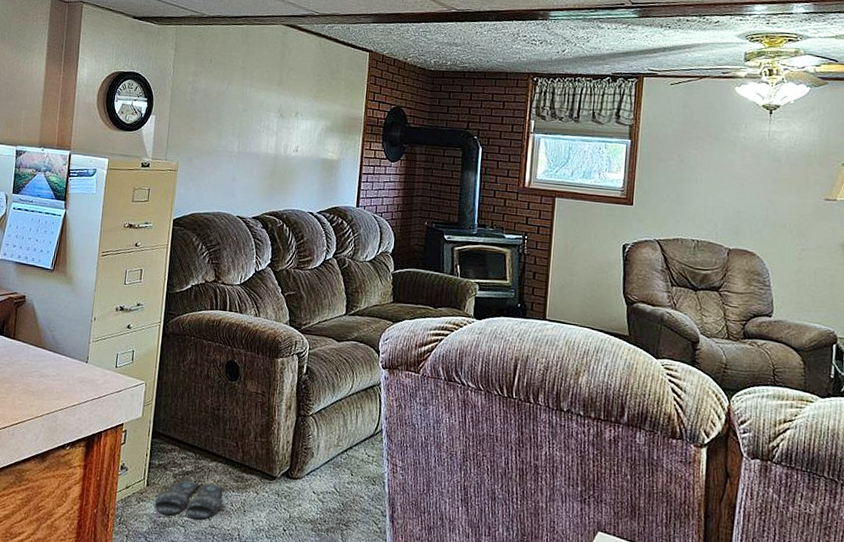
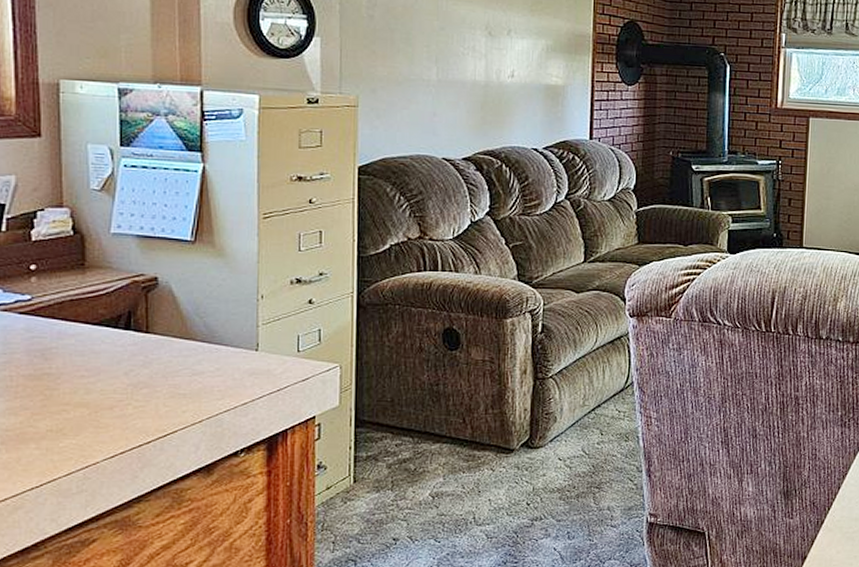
slippers: present [155,480,223,520] -> none [367,468,452,512]

